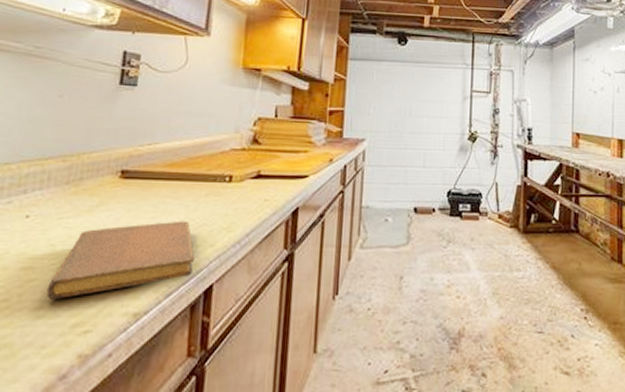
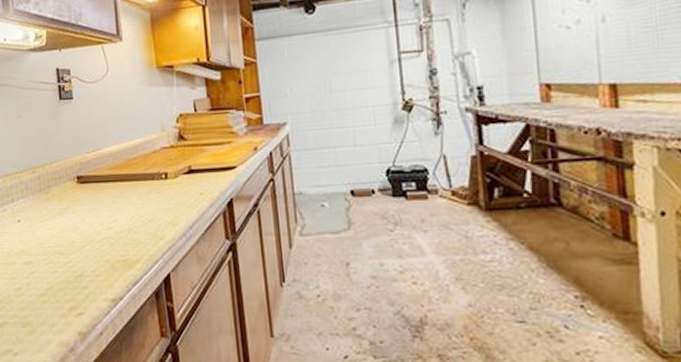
notebook: present [46,220,195,299] -> none [45,217,152,287]

